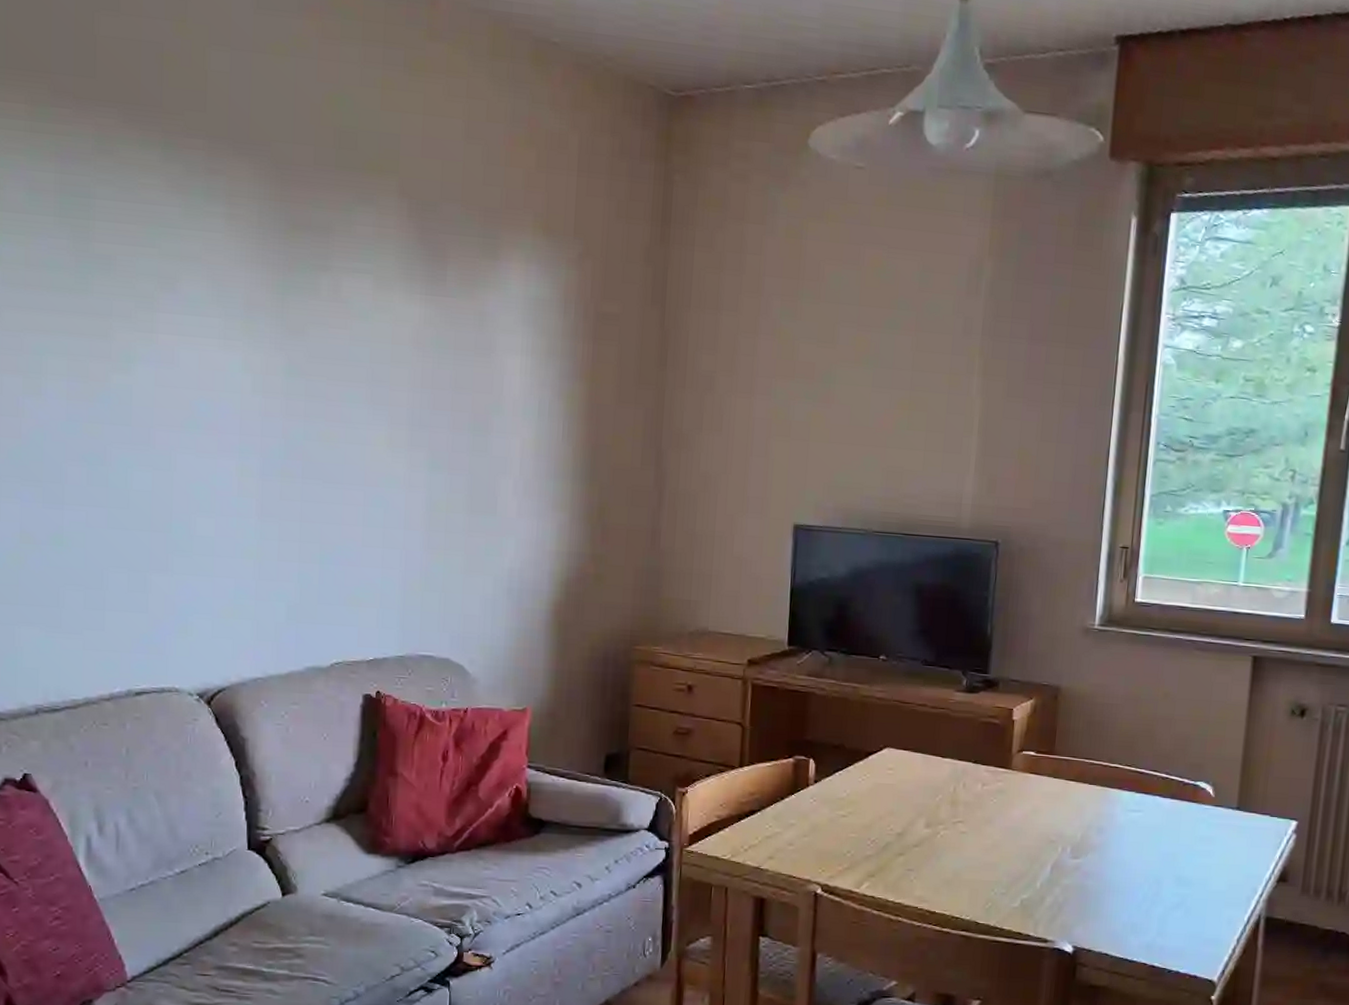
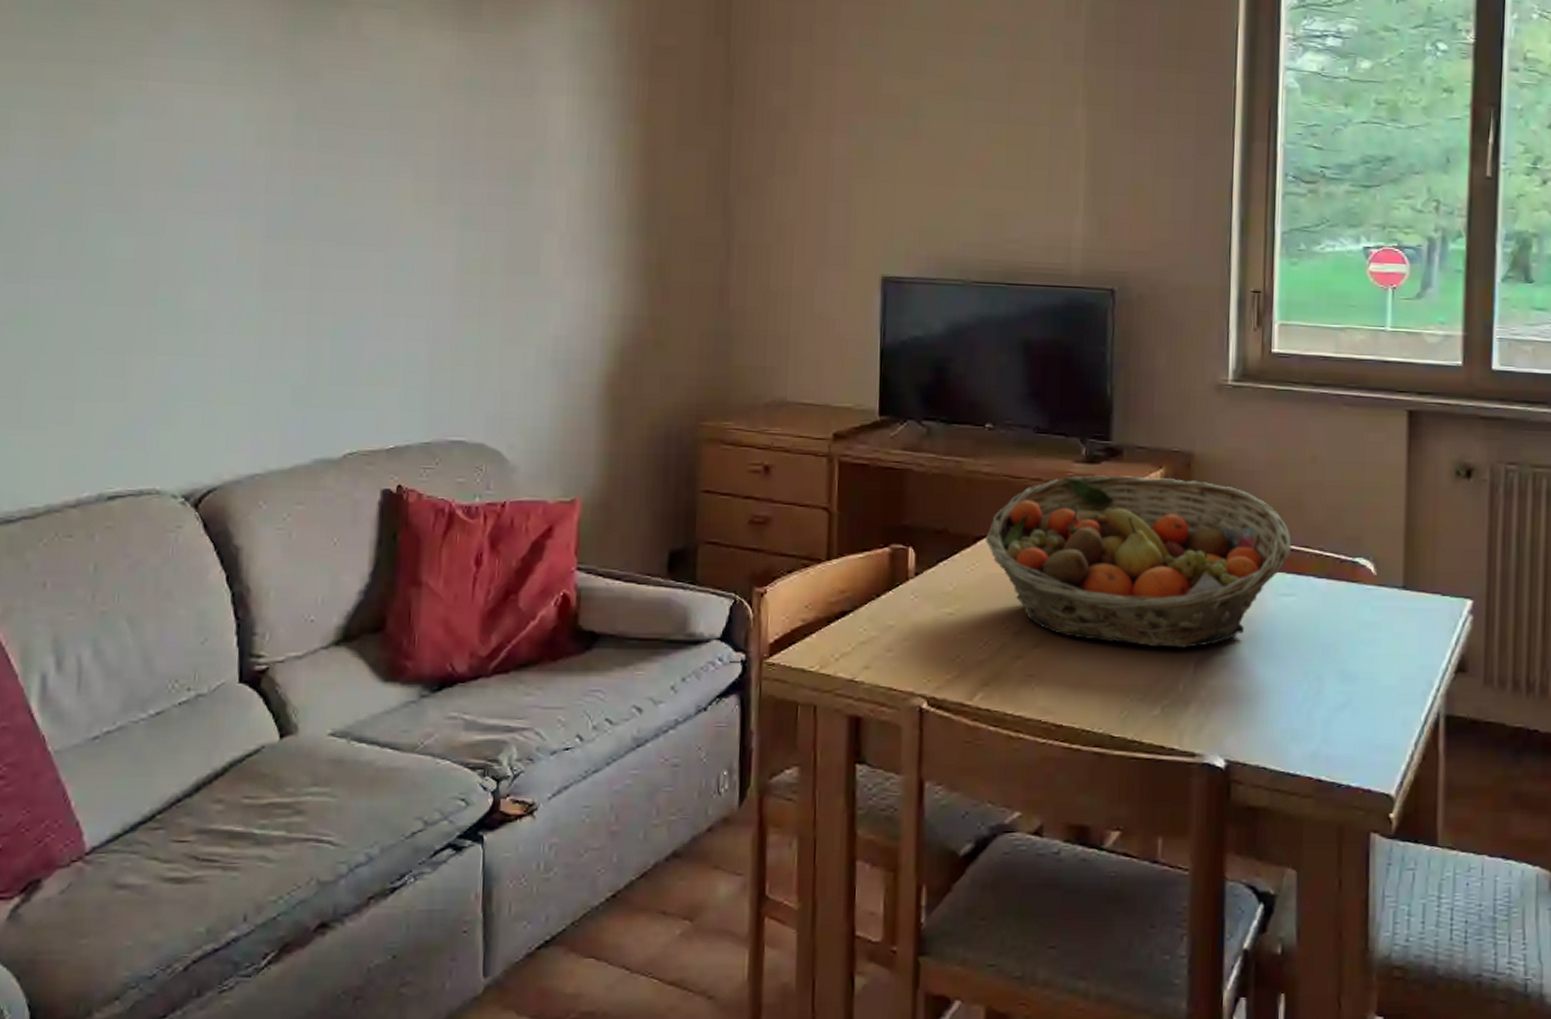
fruit basket: none [876,703,1142,852] -> present [986,475,1291,648]

